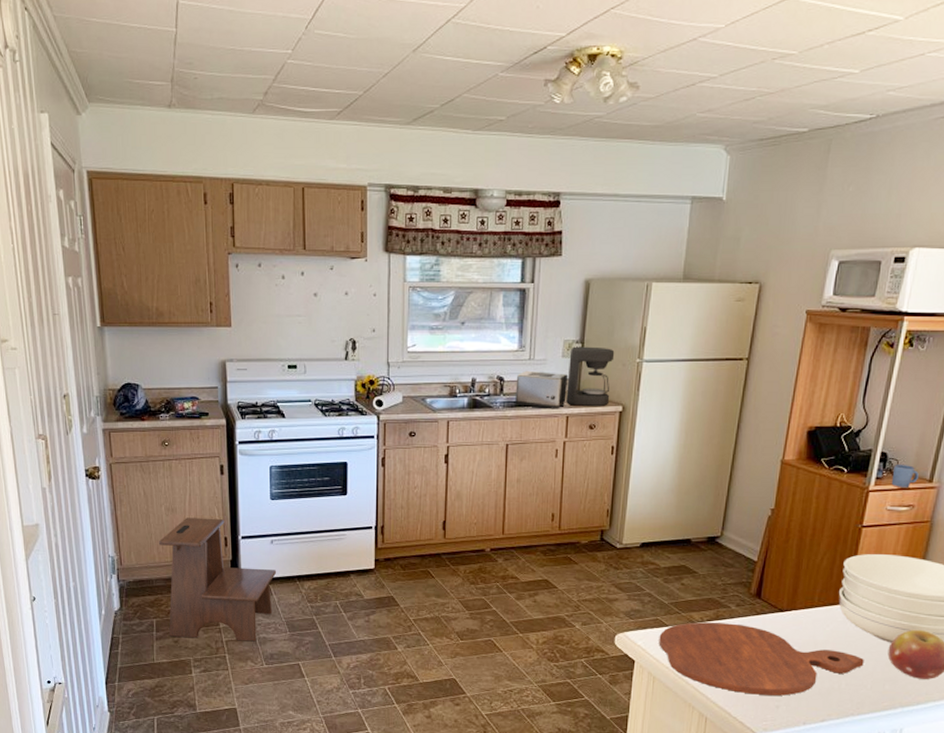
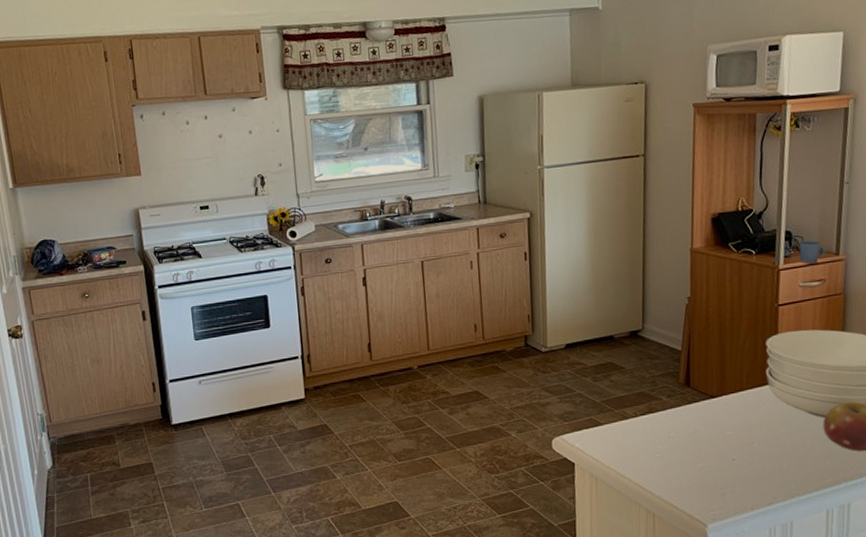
step stool: present [158,517,277,642] -> none [86,364,208,490]
toaster: present [515,370,569,410] -> none [423,187,475,223]
coffee maker: present [566,346,615,407] -> none [472,158,517,218]
cutting board: present [659,622,864,696] -> none [595,415,801,485]

